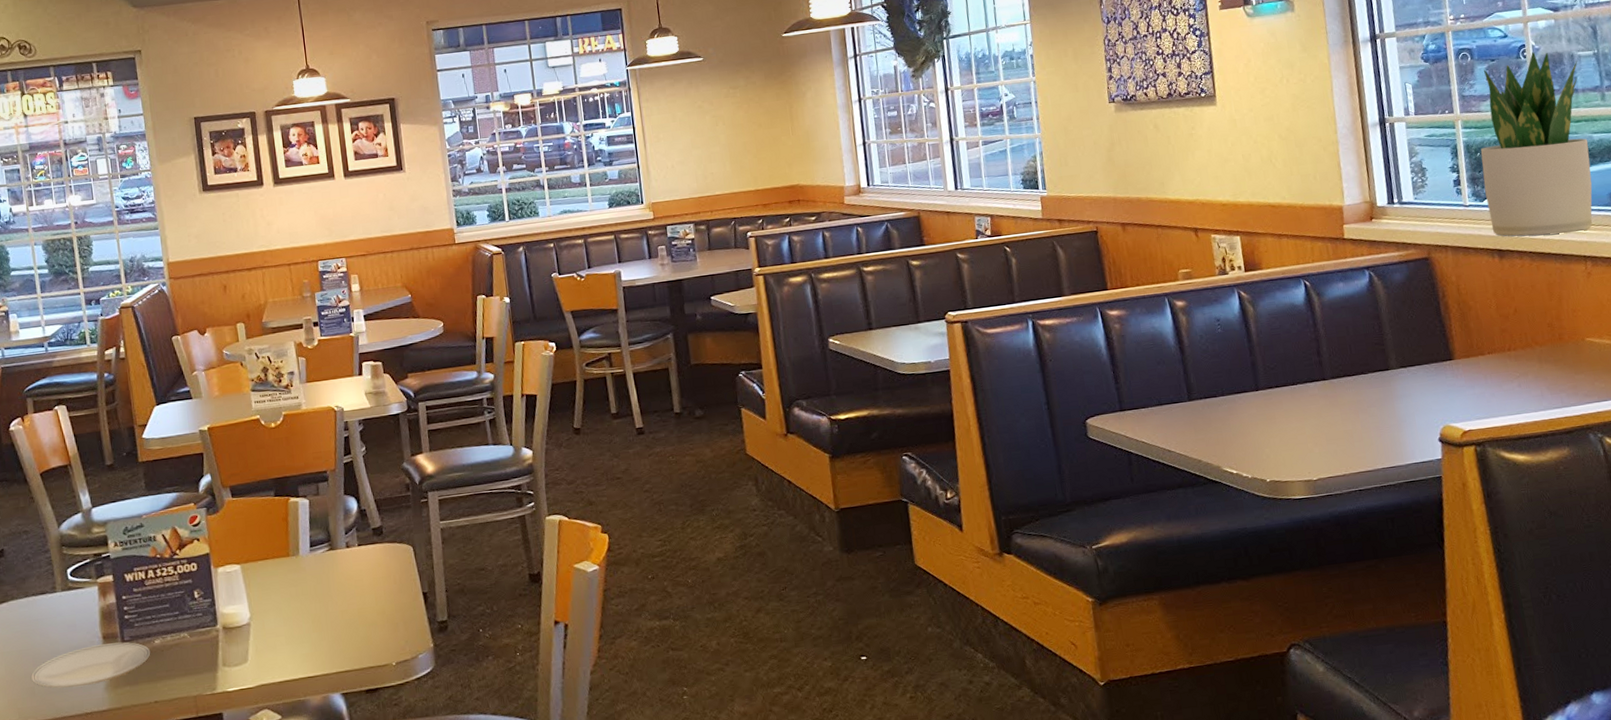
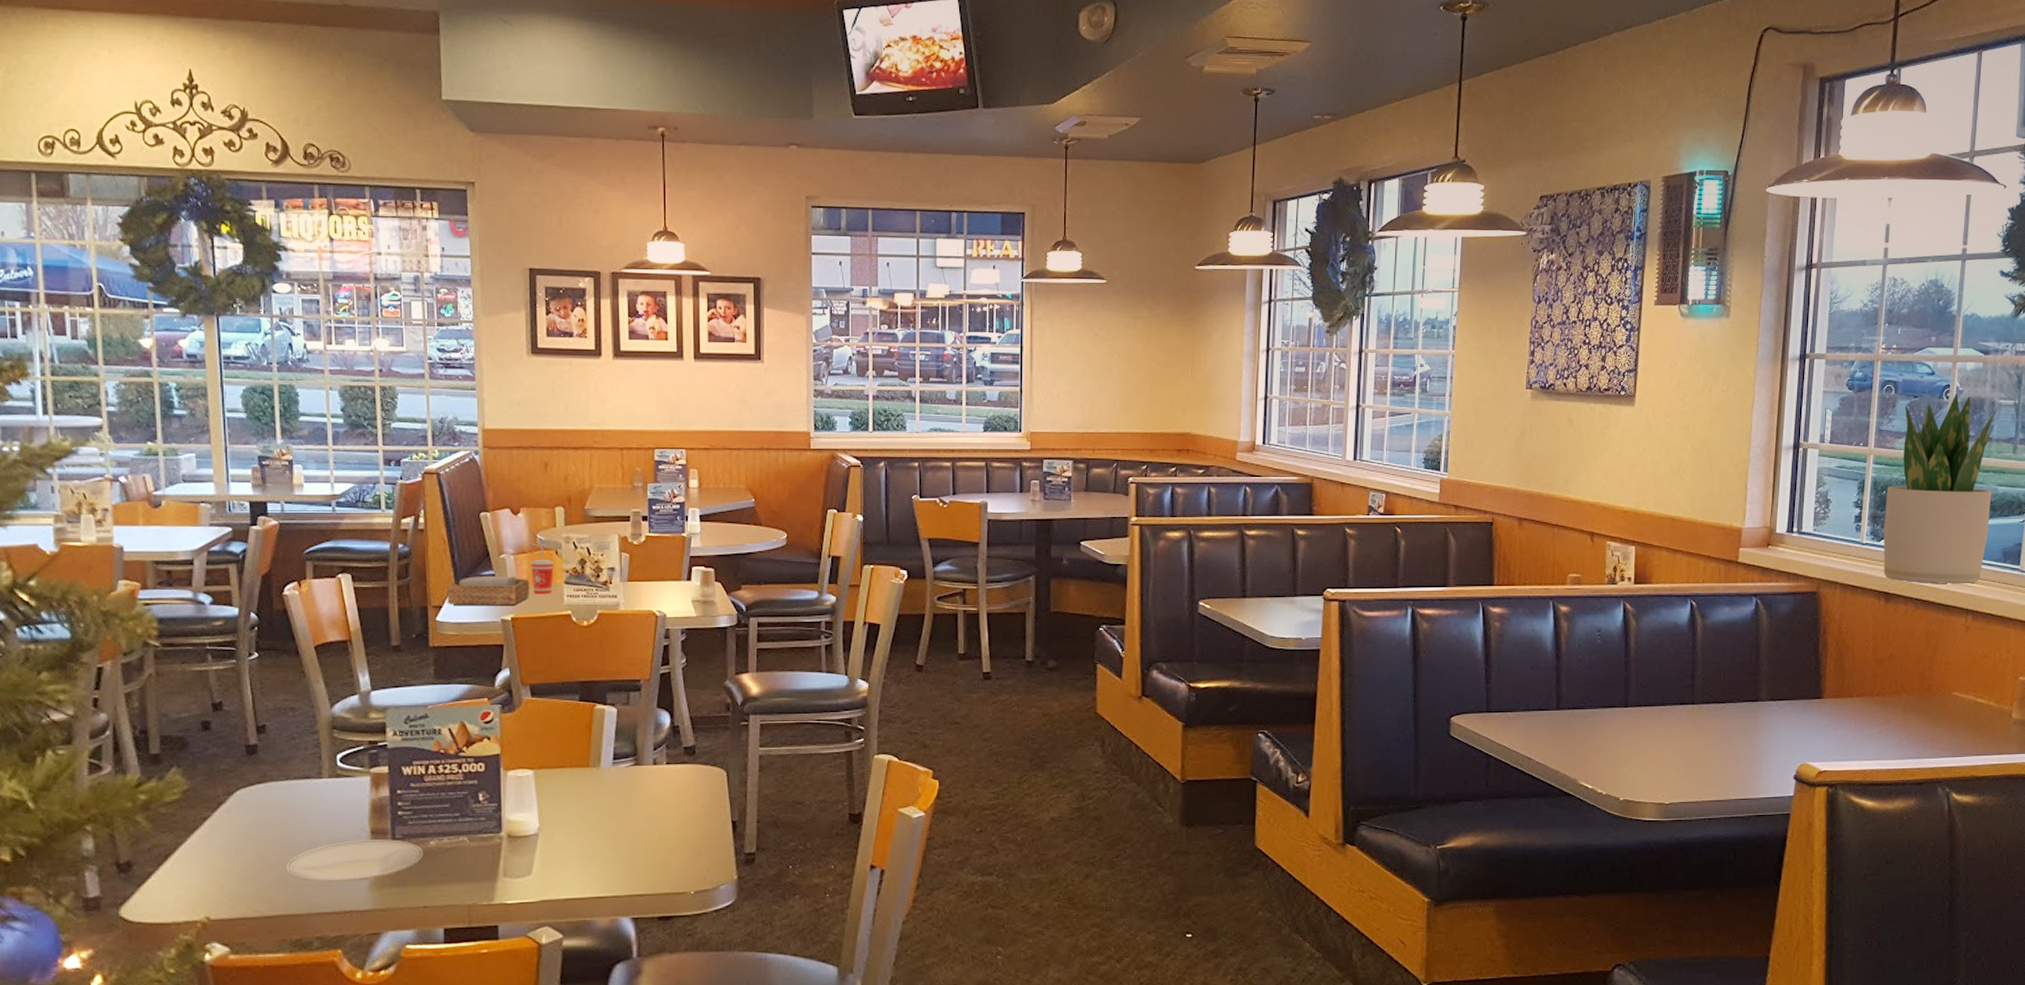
napkin holder: none [149,390,222,423] -> present [447,575,530,606]
beverage cup: none [213,357,241,404] -> present [525,542,555,594]

